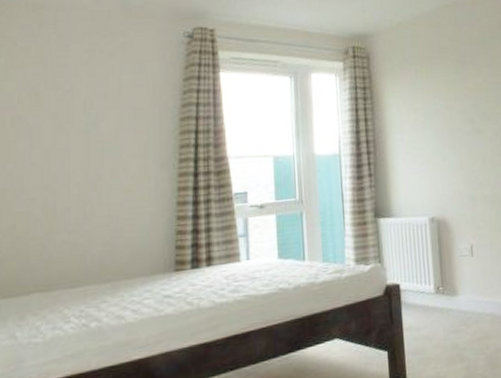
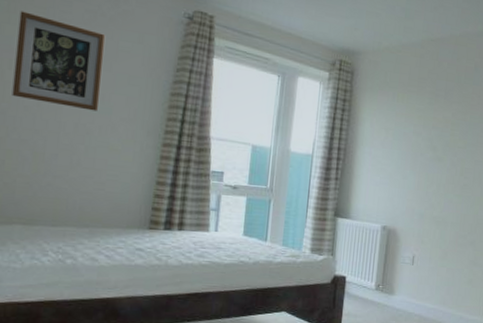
wall art: none [17,65,107,155] -> present [12,11,106,111]

